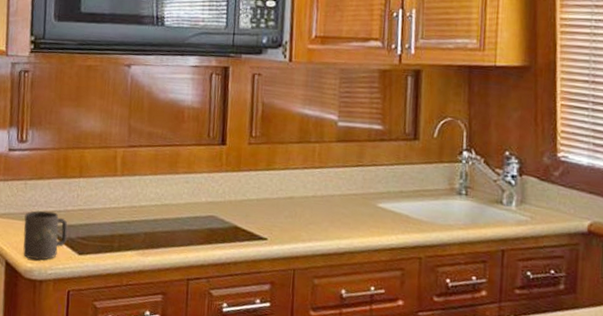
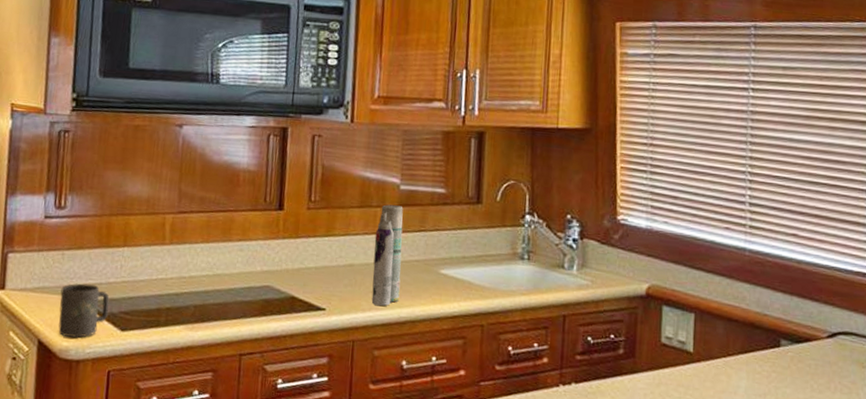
aerosol can: none [311,140,341,238] -> present [371,204,403,307]

